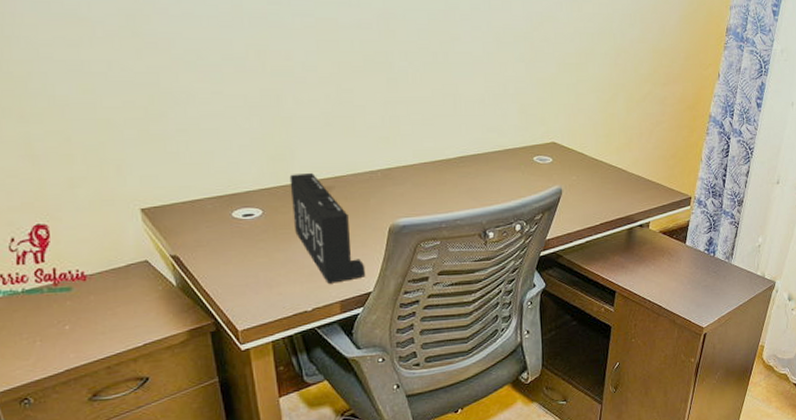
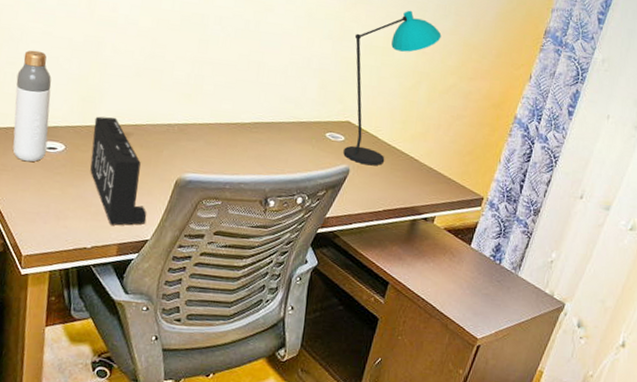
bottle: none [191,113,242,234] -> present [12,50,52,162]
desk lamp: none [546,23,631,183] -> present [343,10,442,166]

